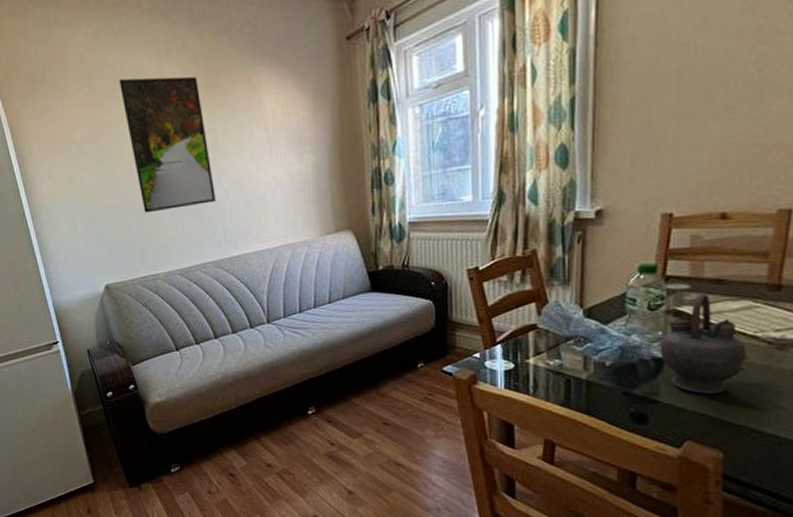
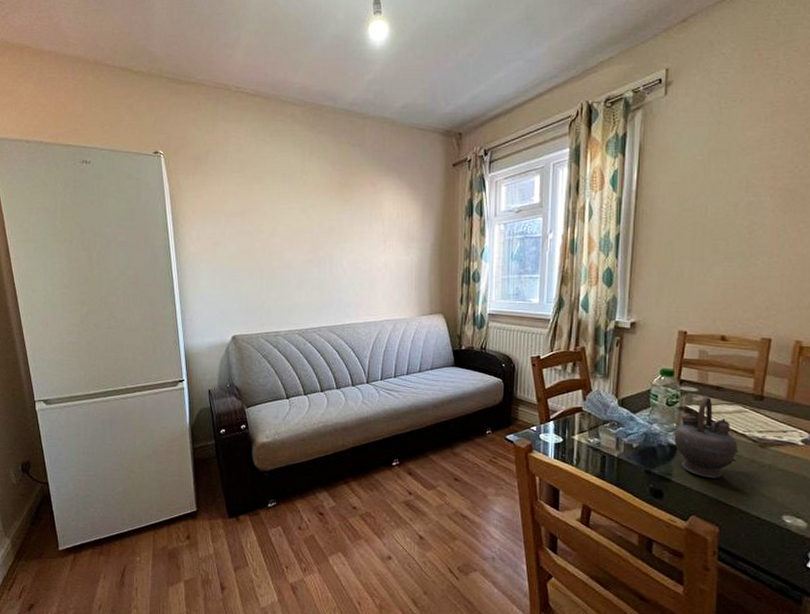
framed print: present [119,76,216,213] -> none [268,170,336,280]

